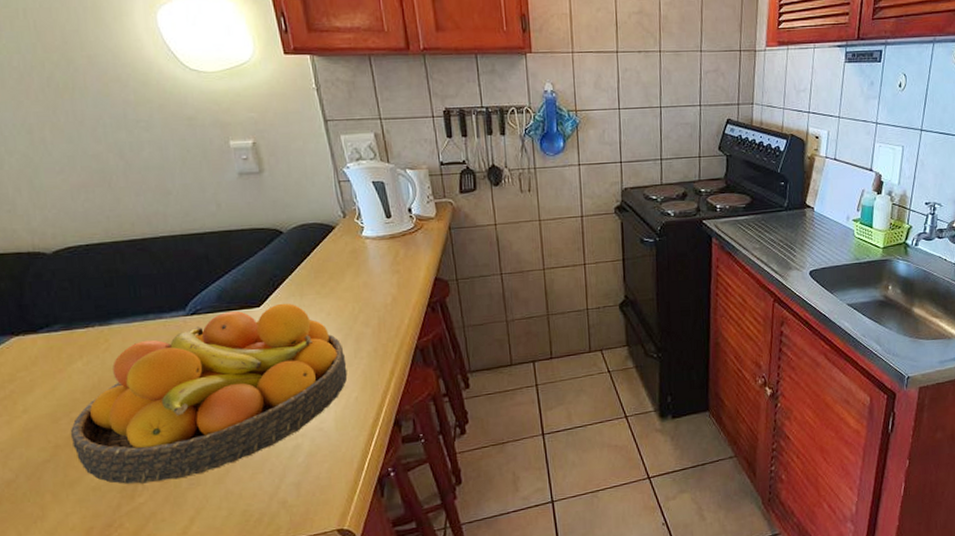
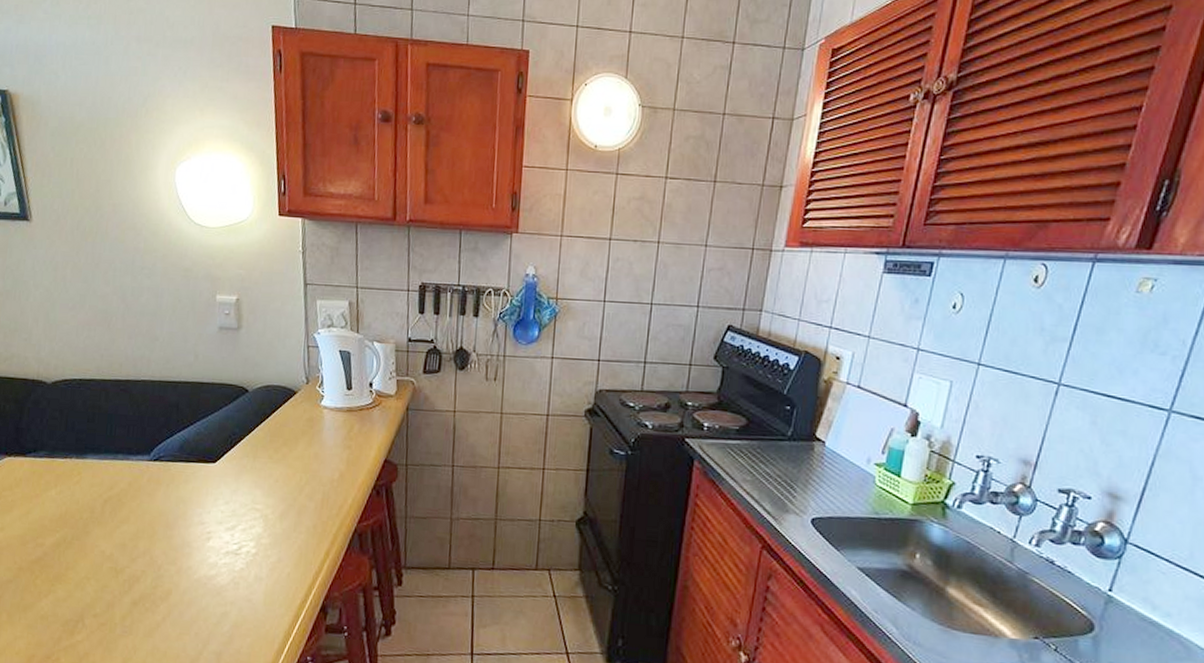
fruit bowl: present [70,303,348,484] -> none [33,462,285,624]

